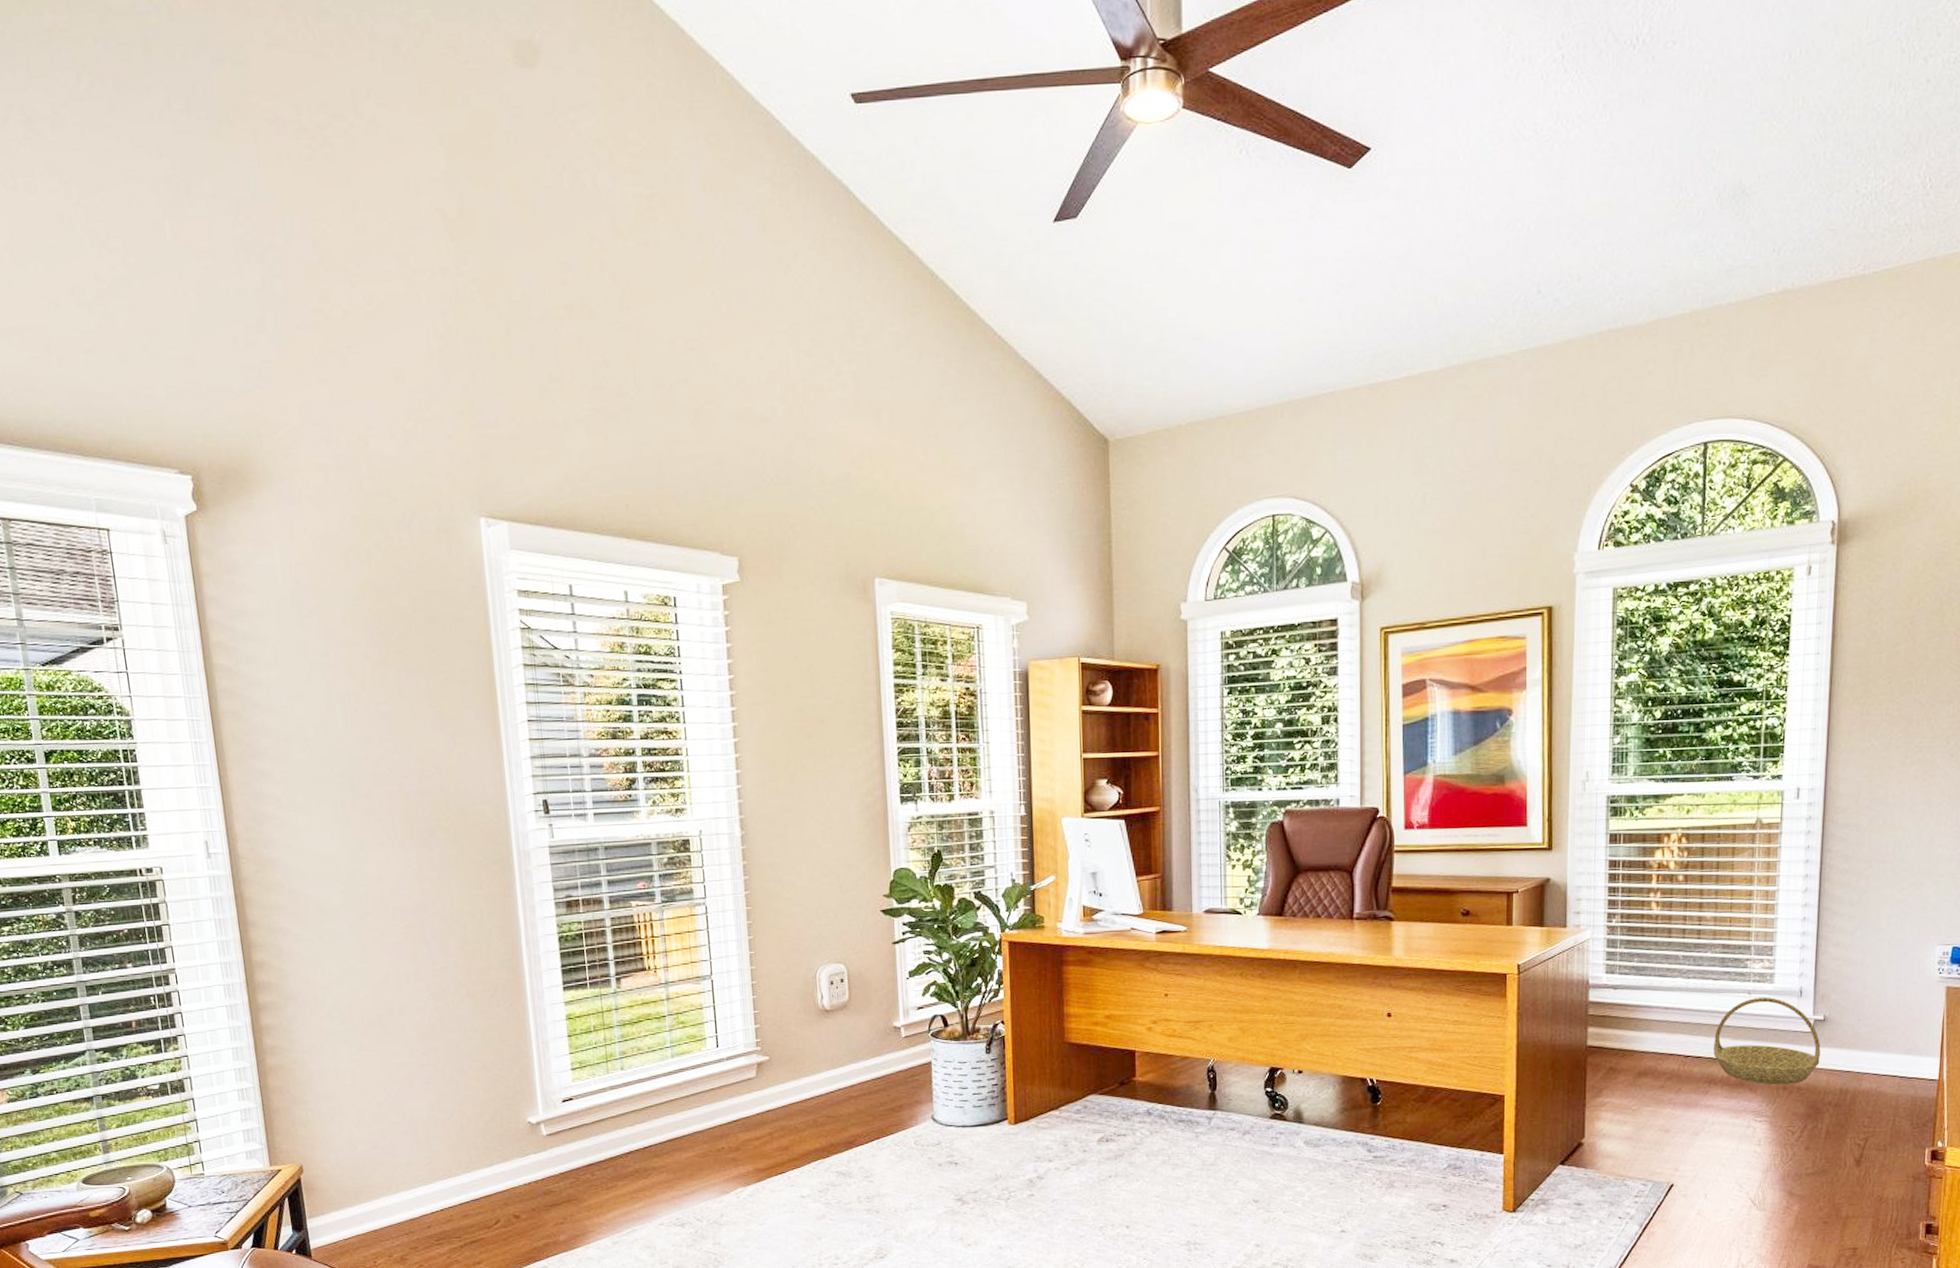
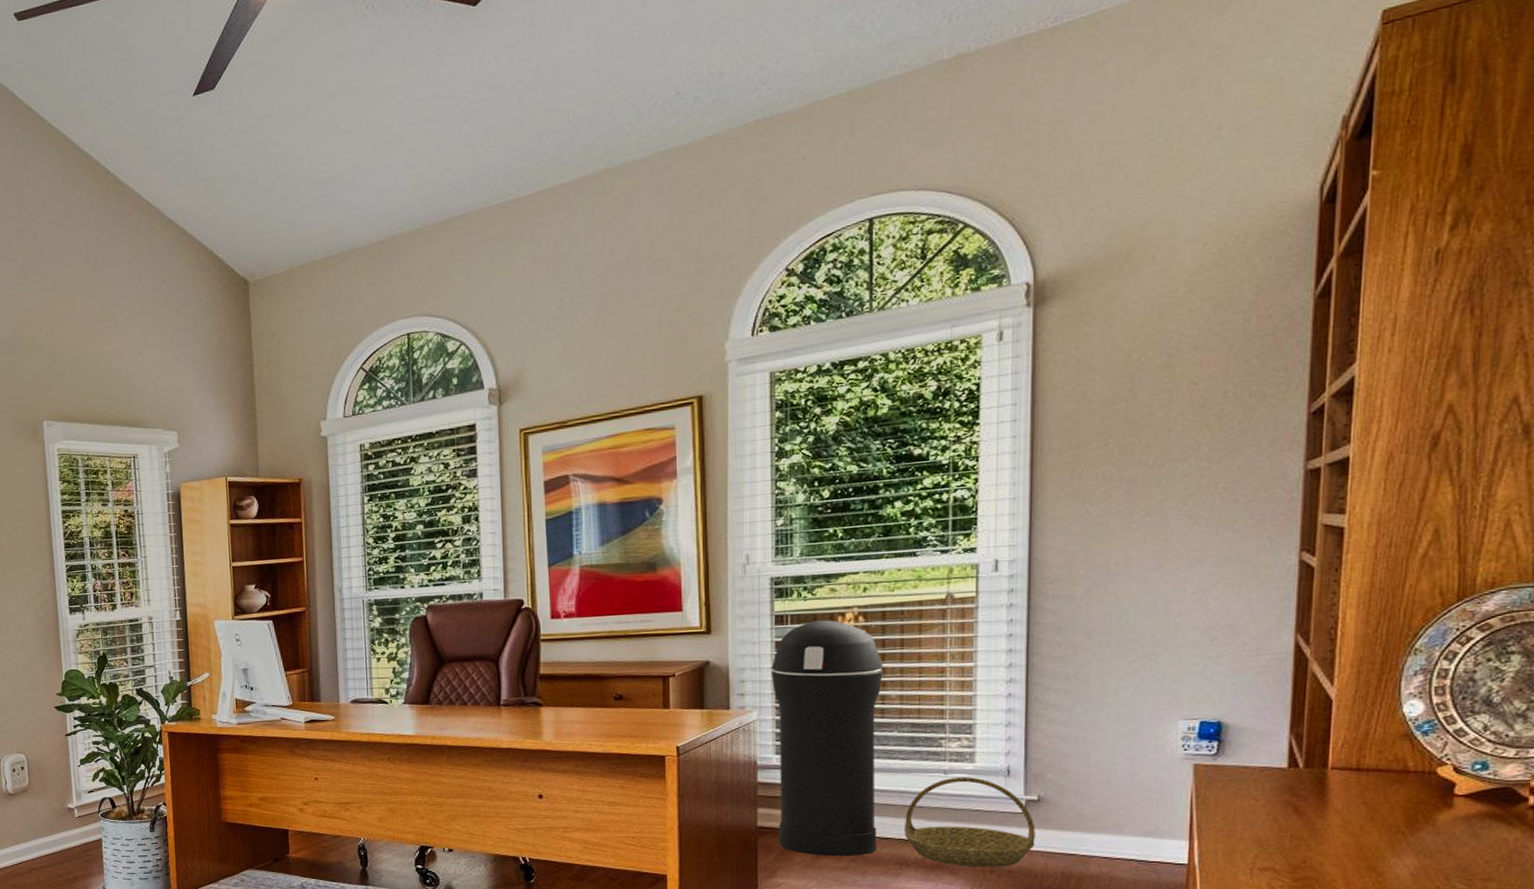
trash can: none [1604,840,1701,1075] -> present [770,620,883,857]

